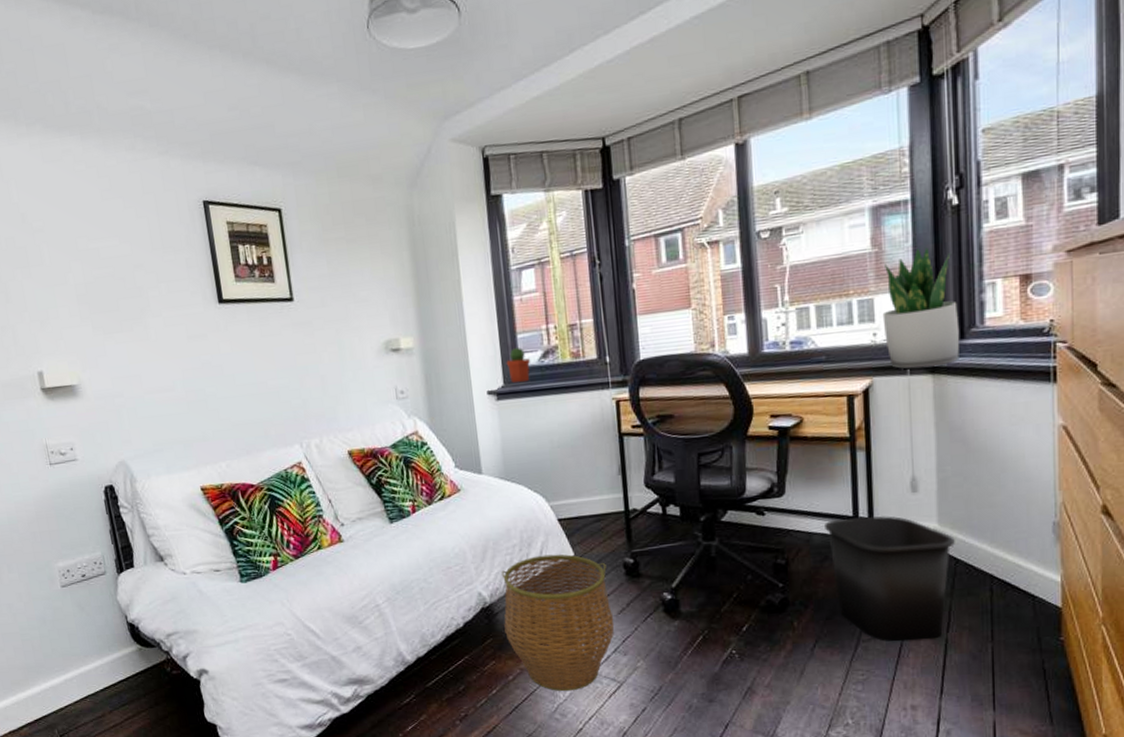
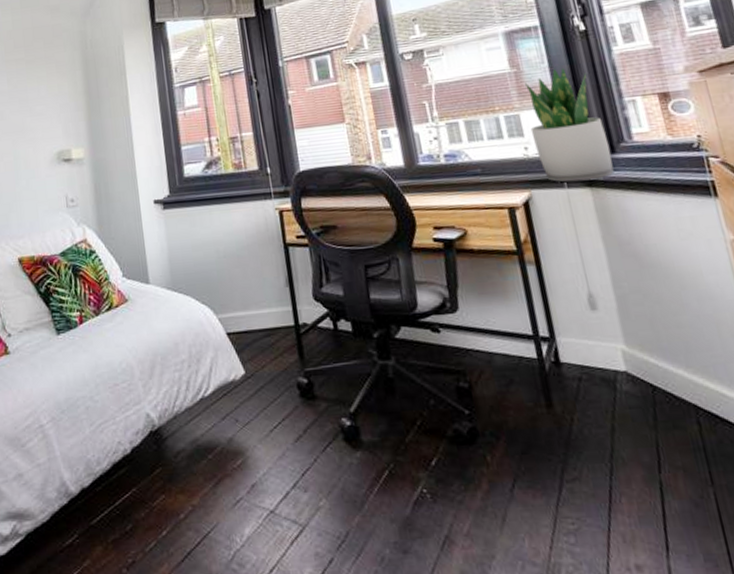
basket: present [501,554,615,692] -> none [170,371,292,535]
succulent plant: present [506,348,530,384] -> none [171,159,195,193]
waste bin: present [825,516,955,641] -> none [504,335,654,482]

